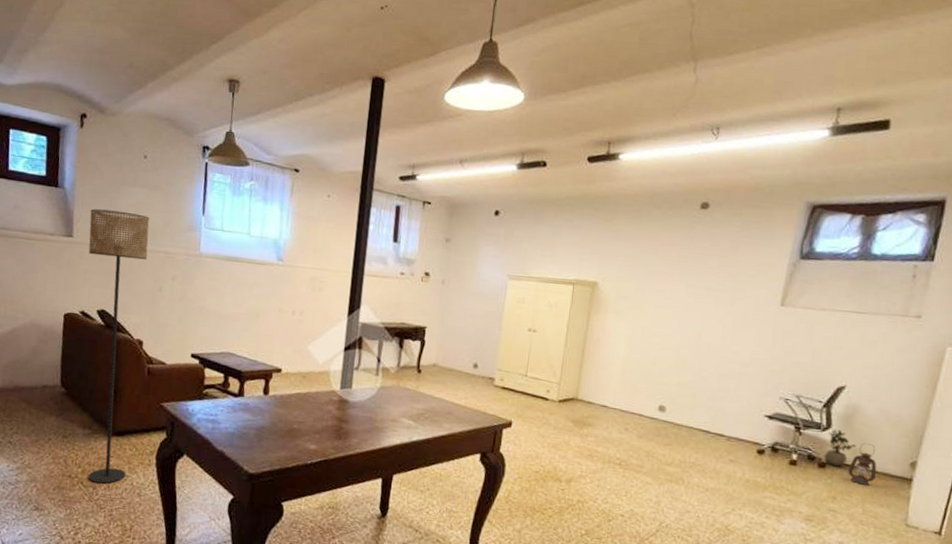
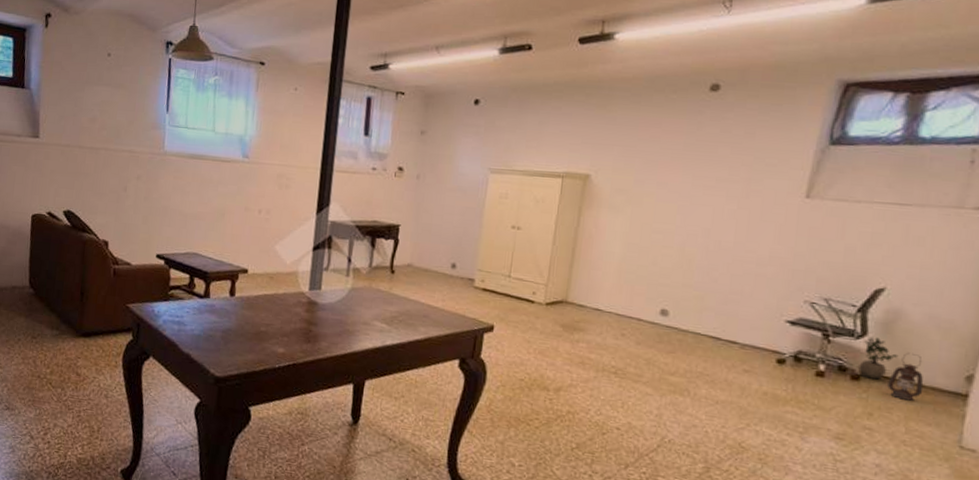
floor lamp: present [88,209,150,484] -> none [54,109,114,385]

